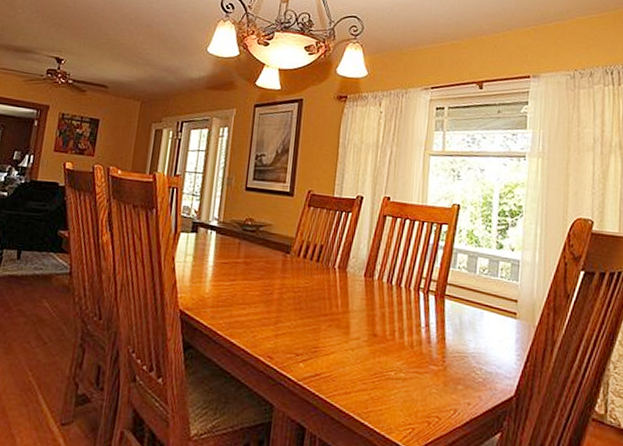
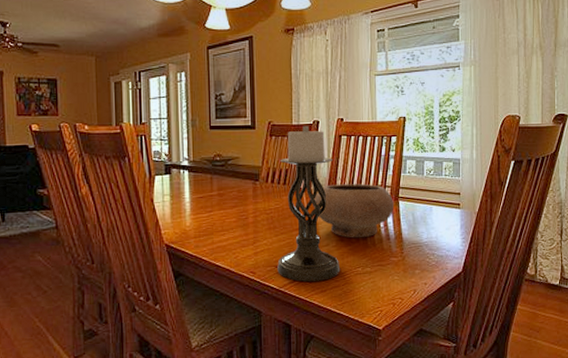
candle holder: none [298,200,375,381] -> present [277,126,341,282]
bowl: none [349,269,438,336] -> present [315,183,393,238]

